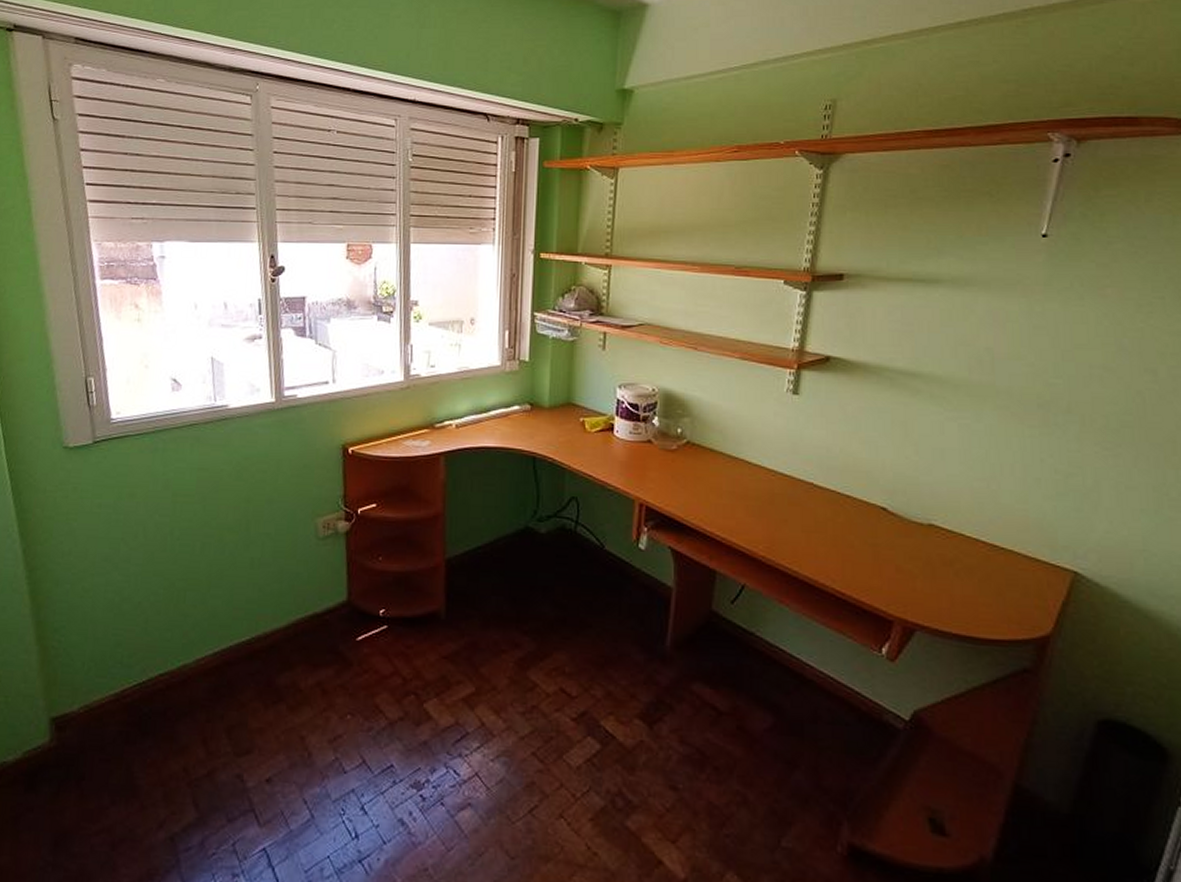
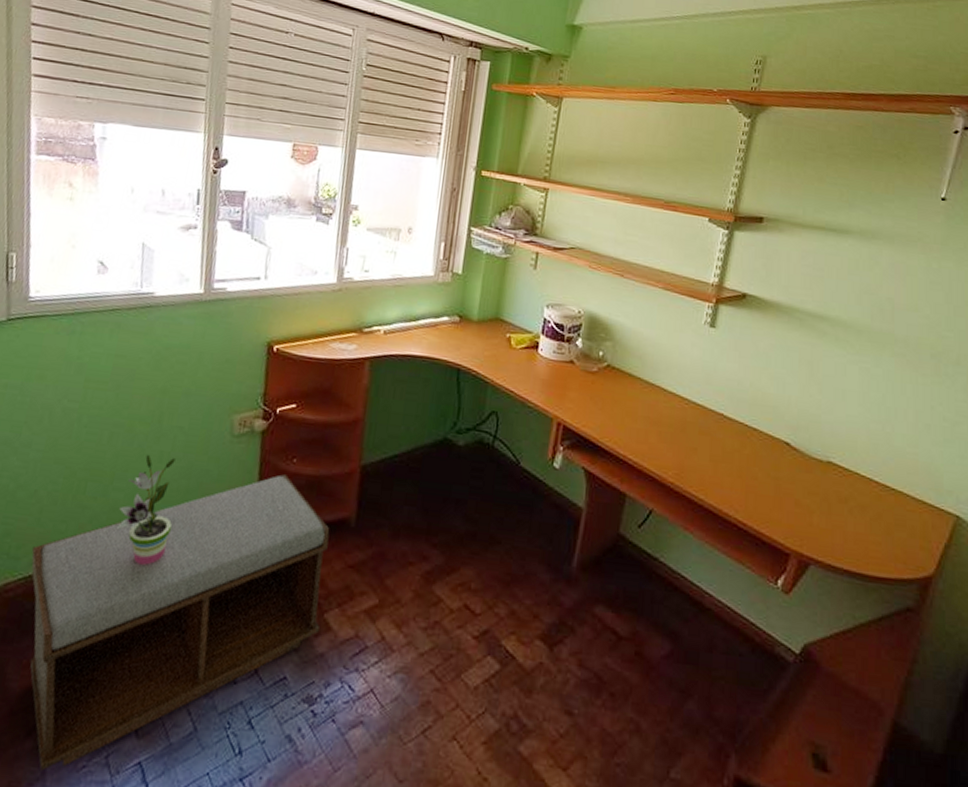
bench: none [143,571,421,859] -> present [30,473,330,771]
potted plant: none [219,561,270,667] -> present [117,454,176,565]

